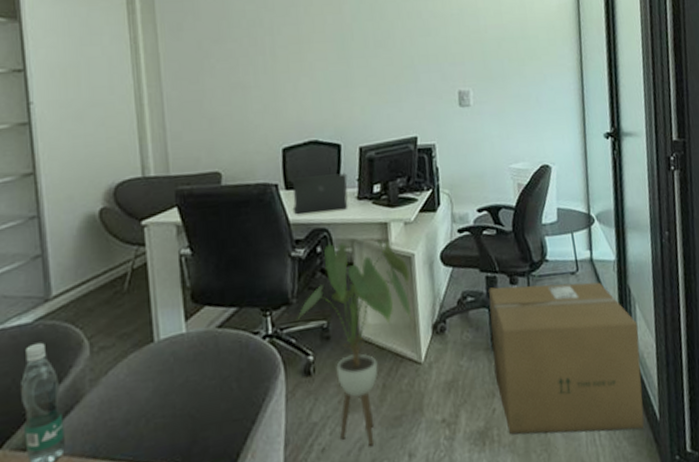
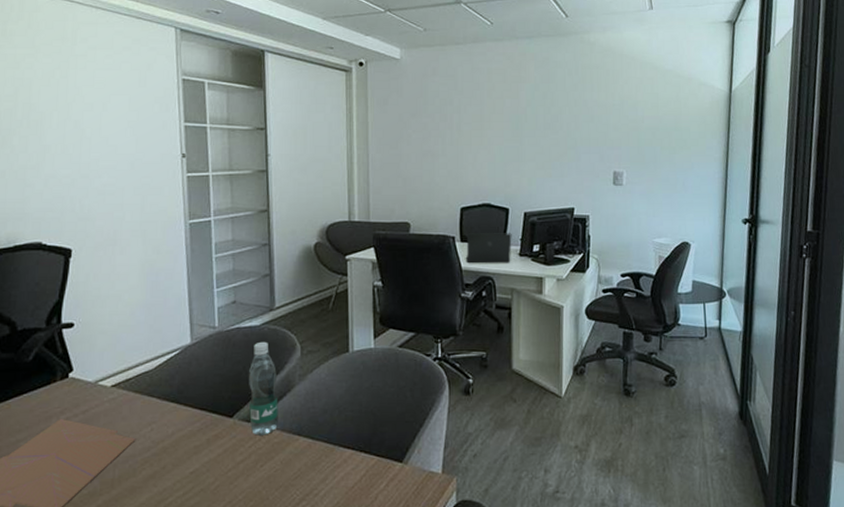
house plant: present [297,239,413,447] -> none [462,290,558,459]
box: present [489,282,645,434] -> none [623,342,757,480]

